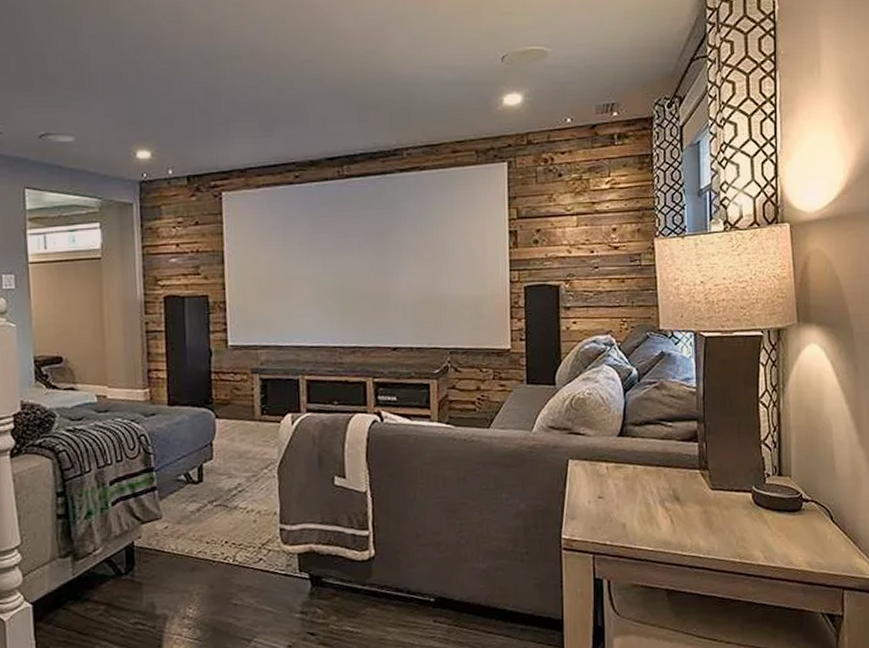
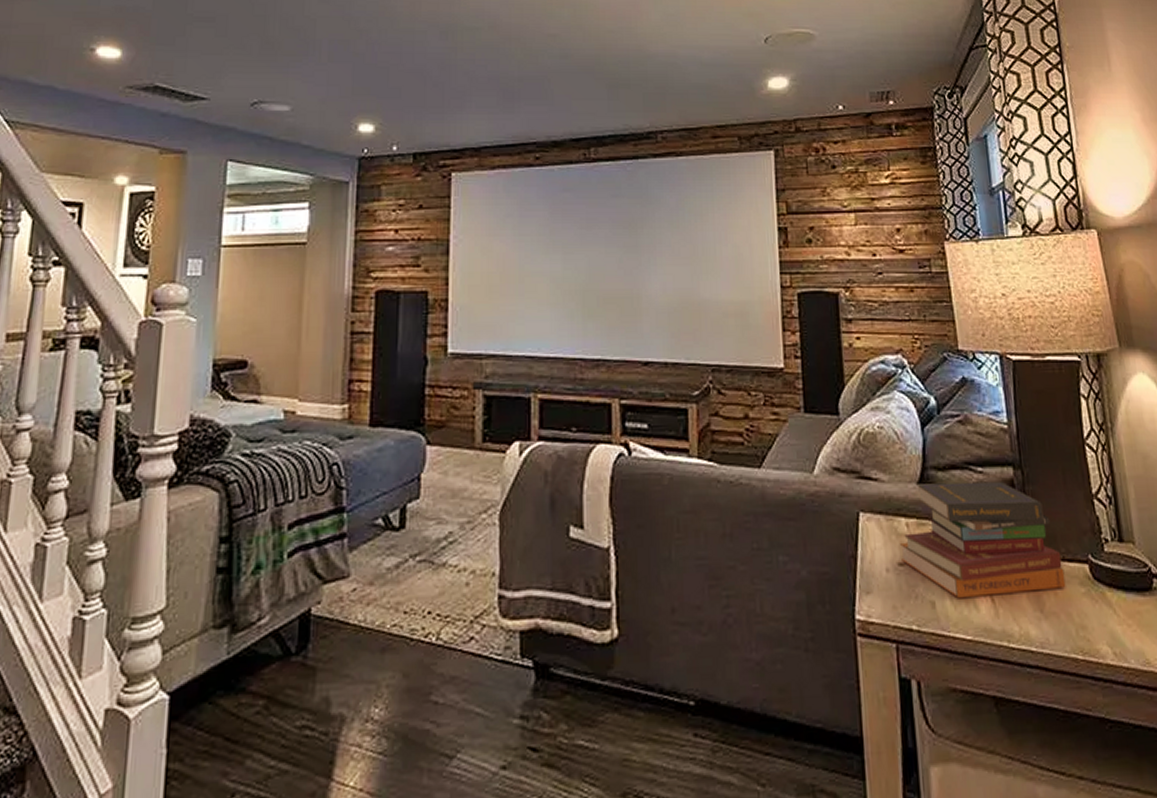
books: none [601,433,732,521] -> present [900,481,1066,599]

